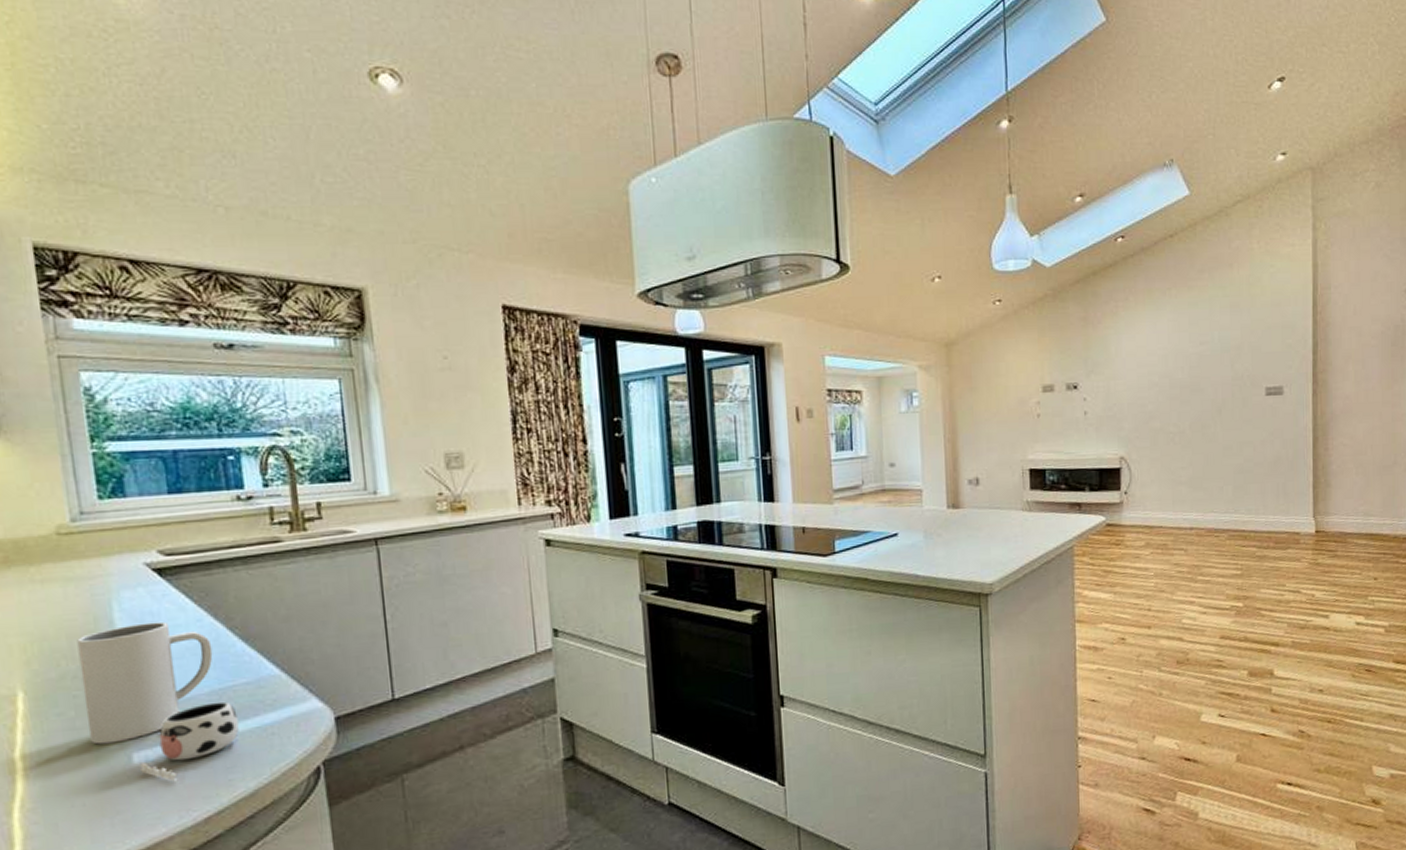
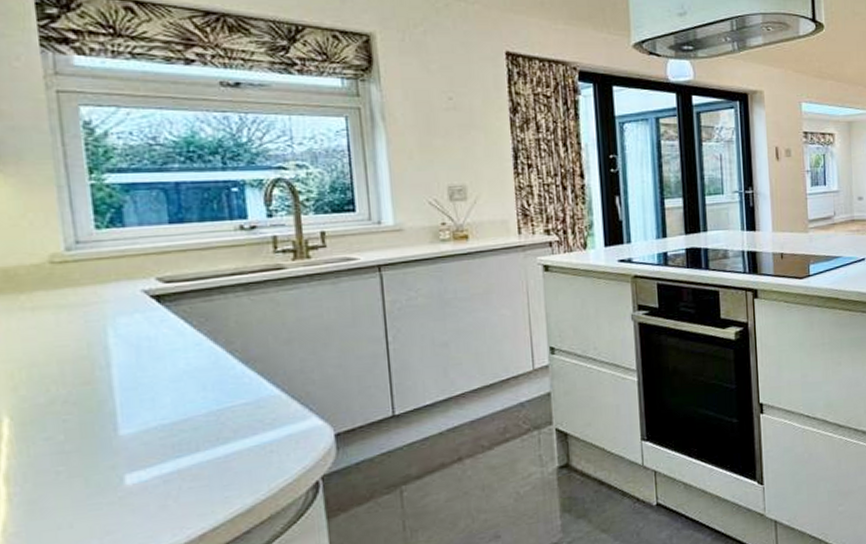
mug: present [77,621,213,745] -> none [69,346,212,468]
mug: present [140,701,239,782] -> none [132,422,237,501]

